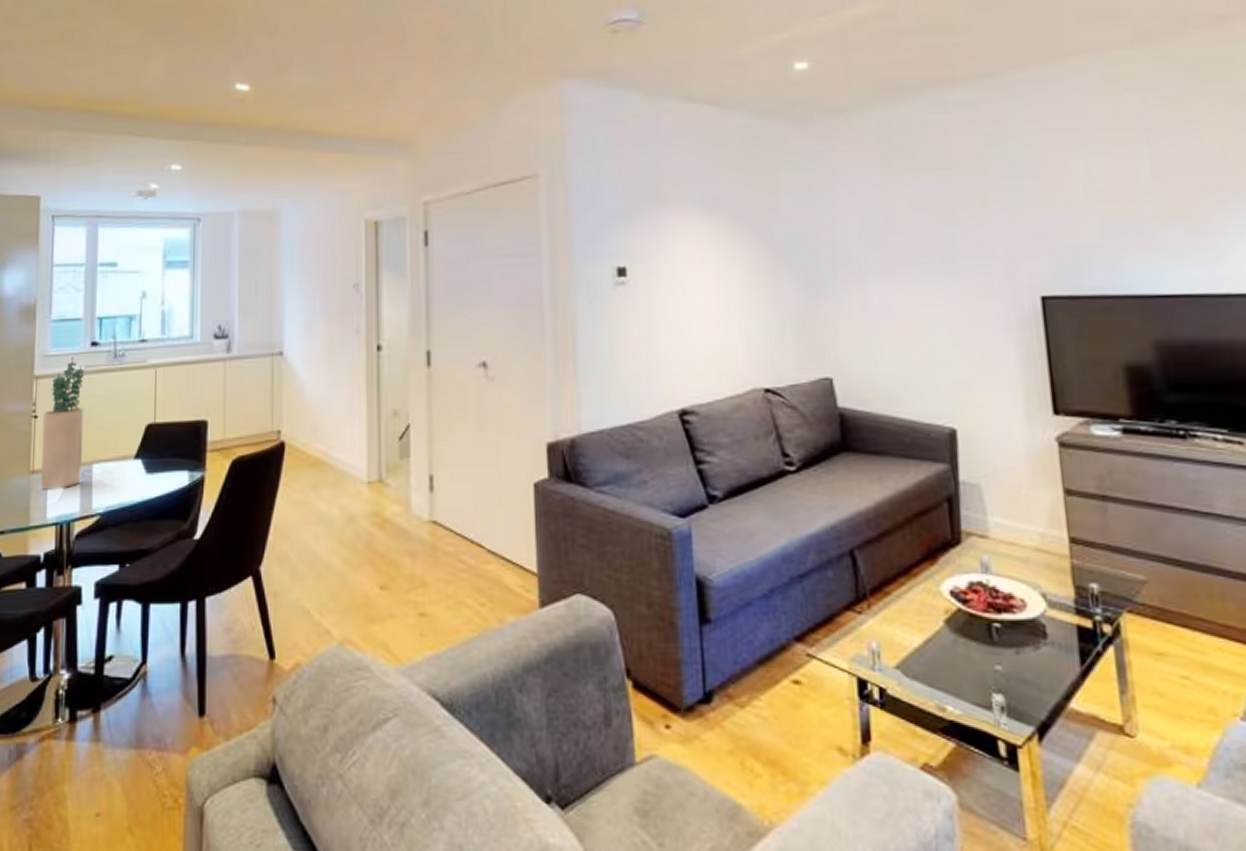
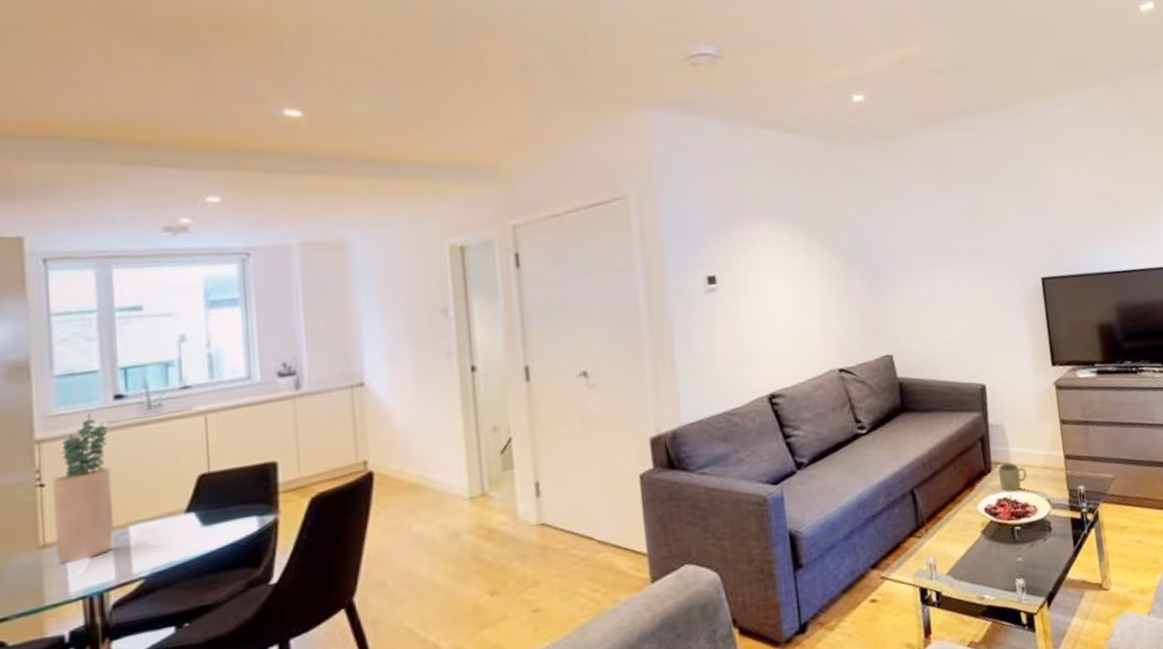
mug: none [970,535,1012,576] -> present [998,463,1027,493]

